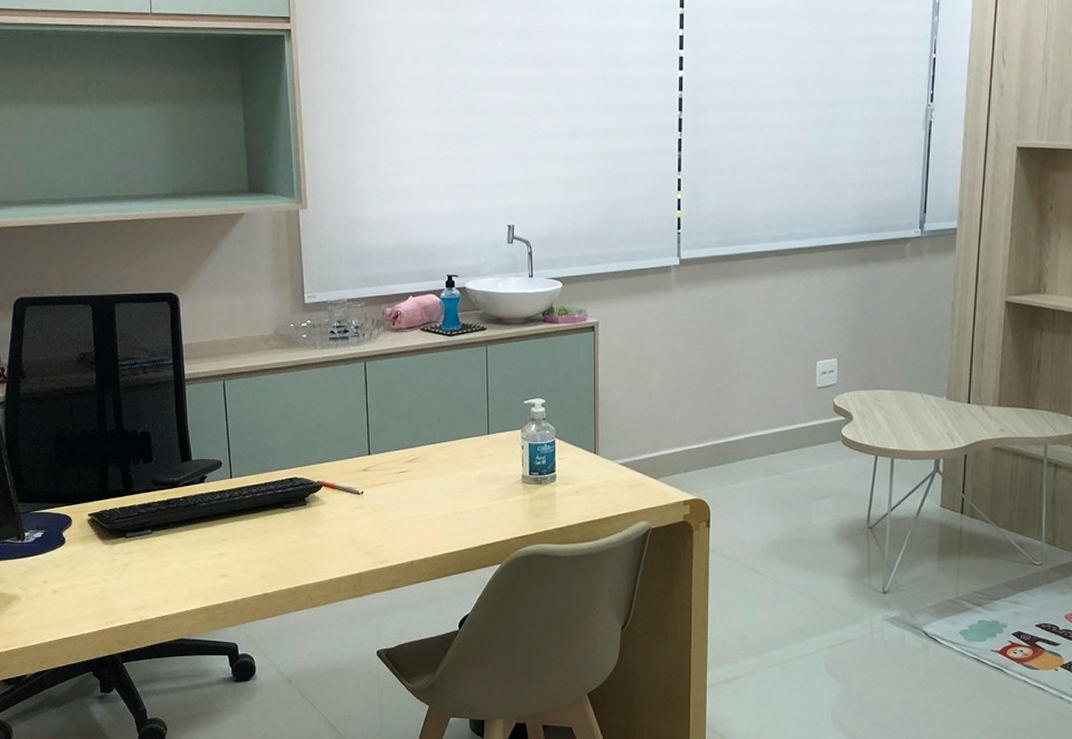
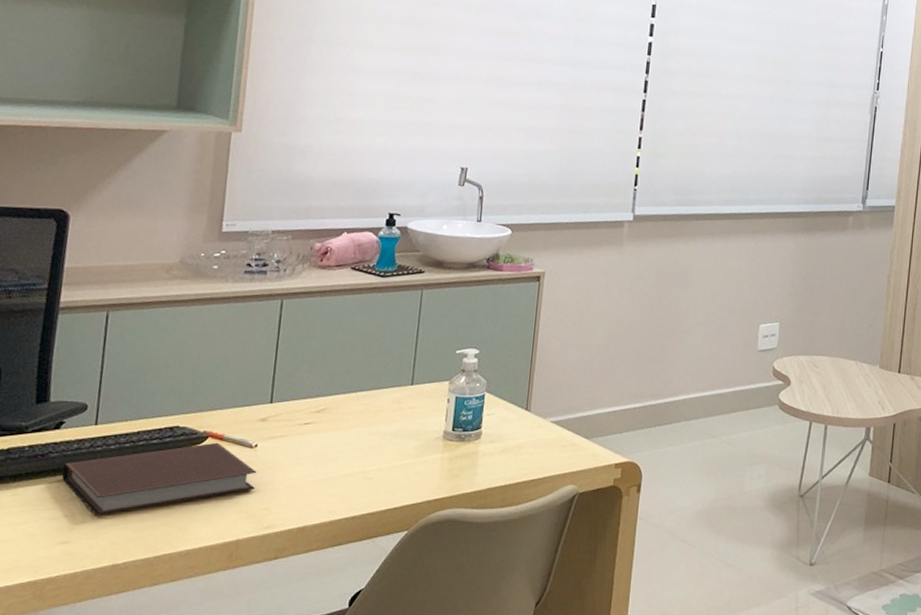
notebook: none [211,490,368,554] -> present [62,442,257,515]

